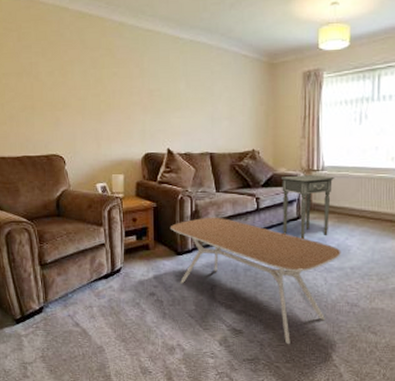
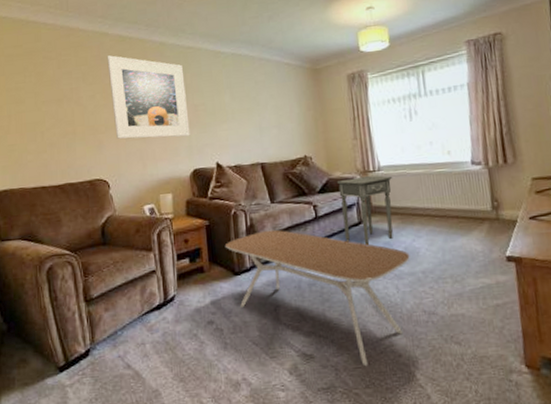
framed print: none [66,32,144,121] -> present [107,55,190,139]

